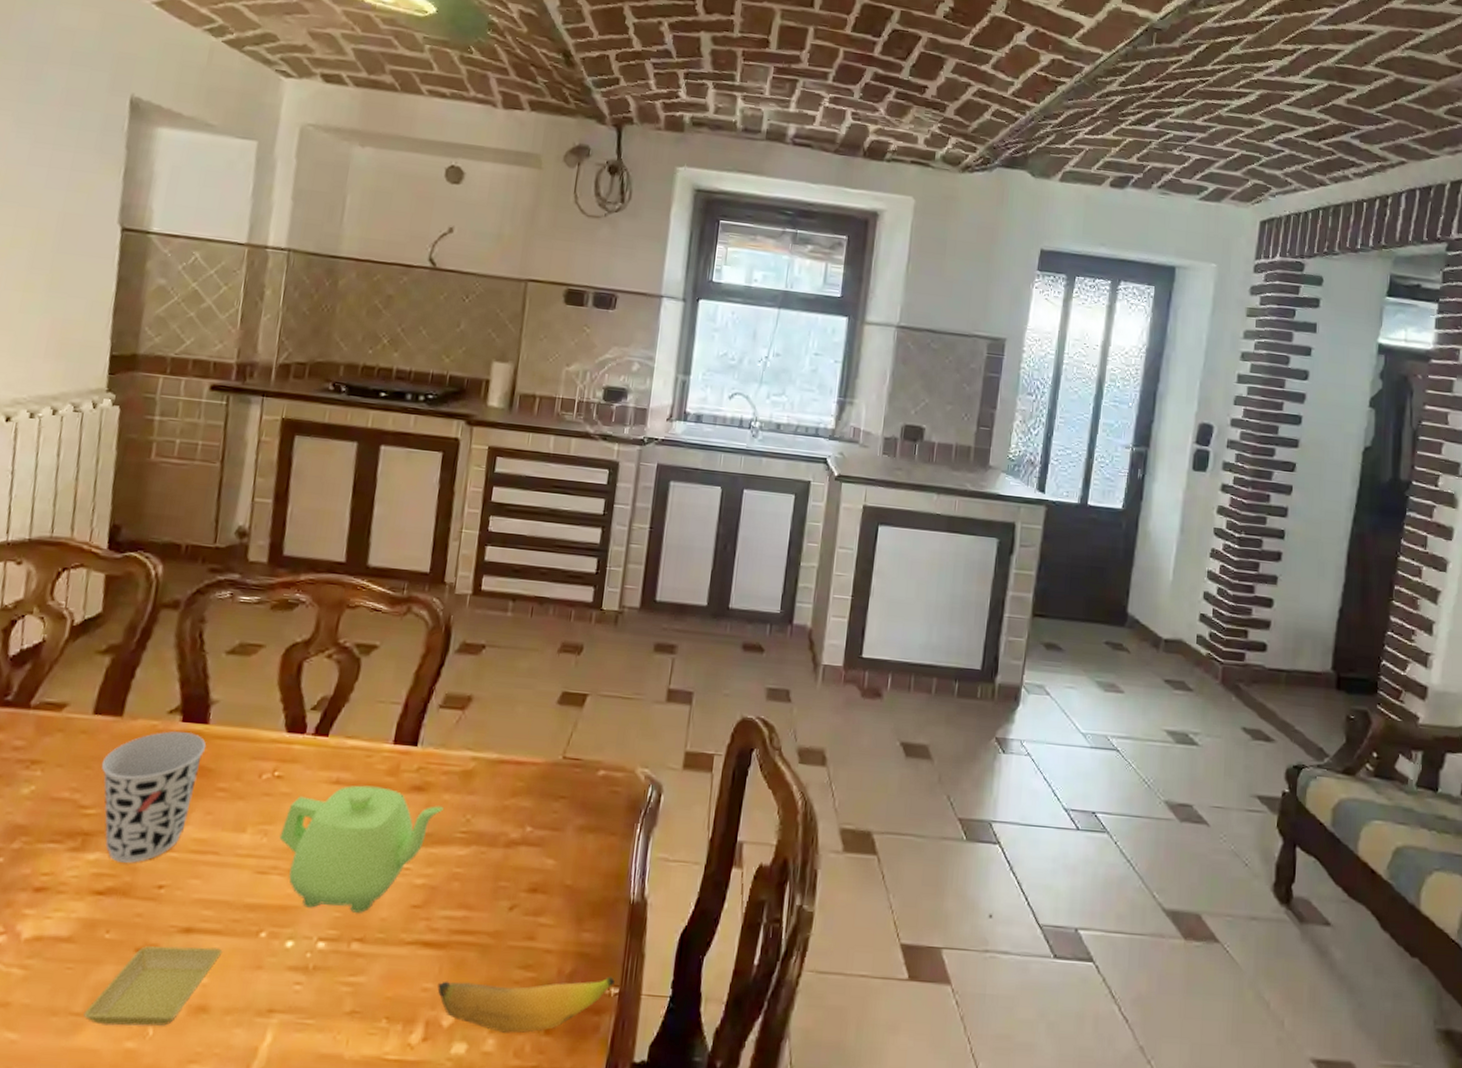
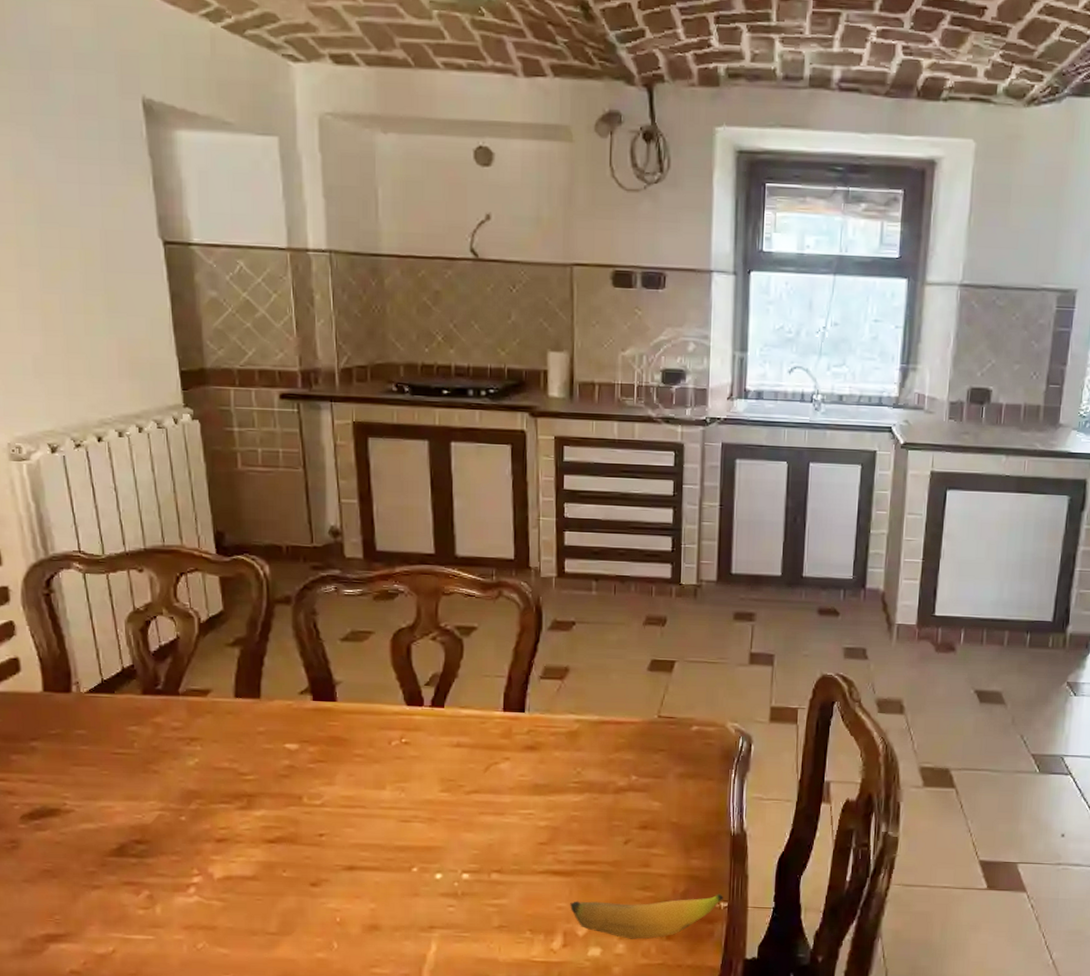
saucer: present [83,946,223,1027] -> none [278,880,383,942]
cup: present [101,730,207,863] -> none [250,708,338,817]
teapot: present [279,785,445,913] -> none [415,747,557,850]

